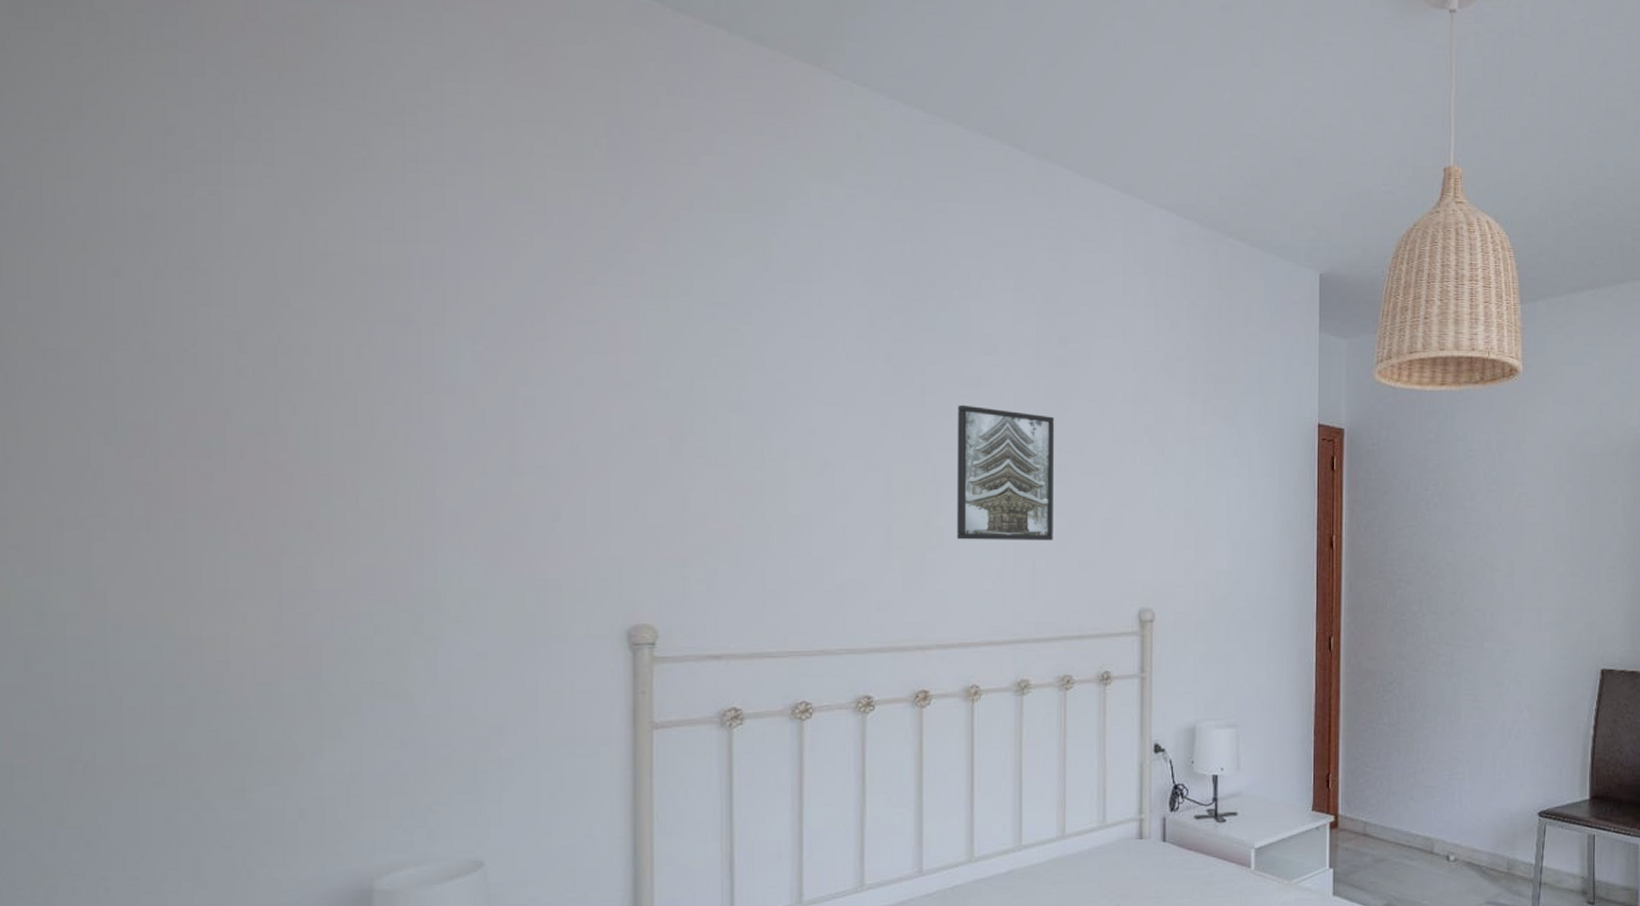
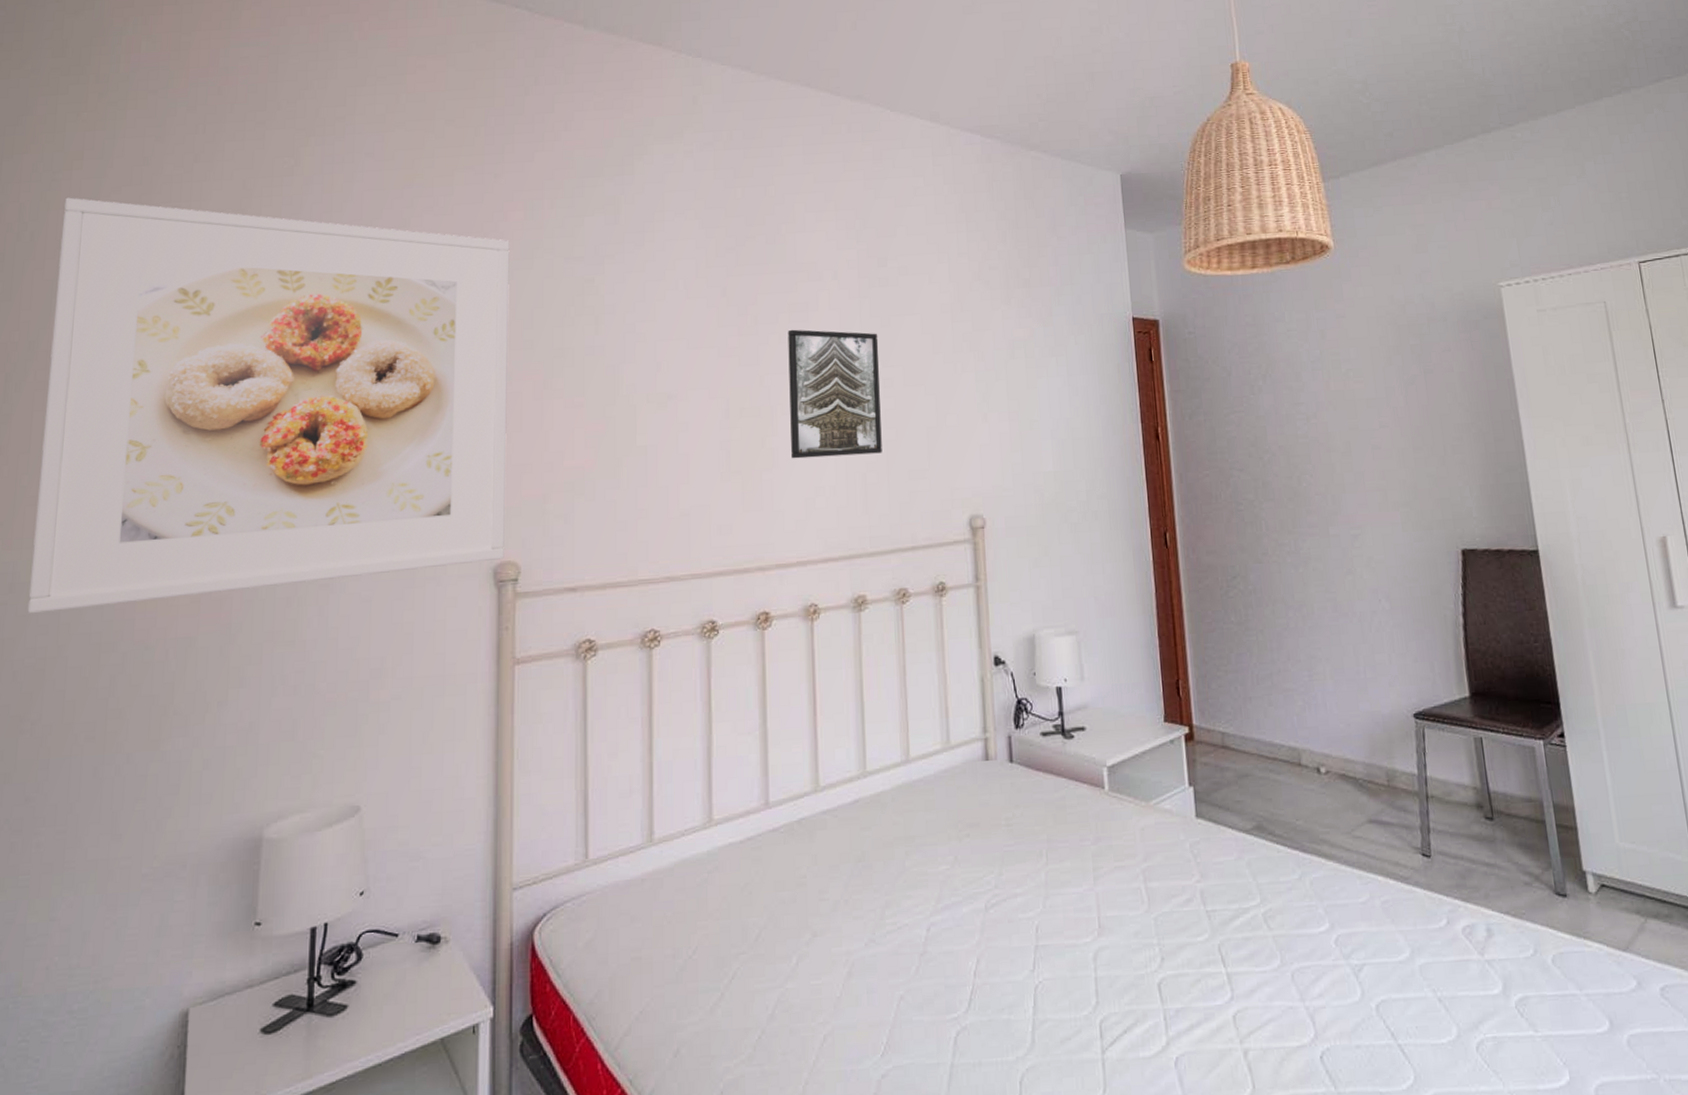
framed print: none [62,164,641,649] -> present [27,197,510,614]

